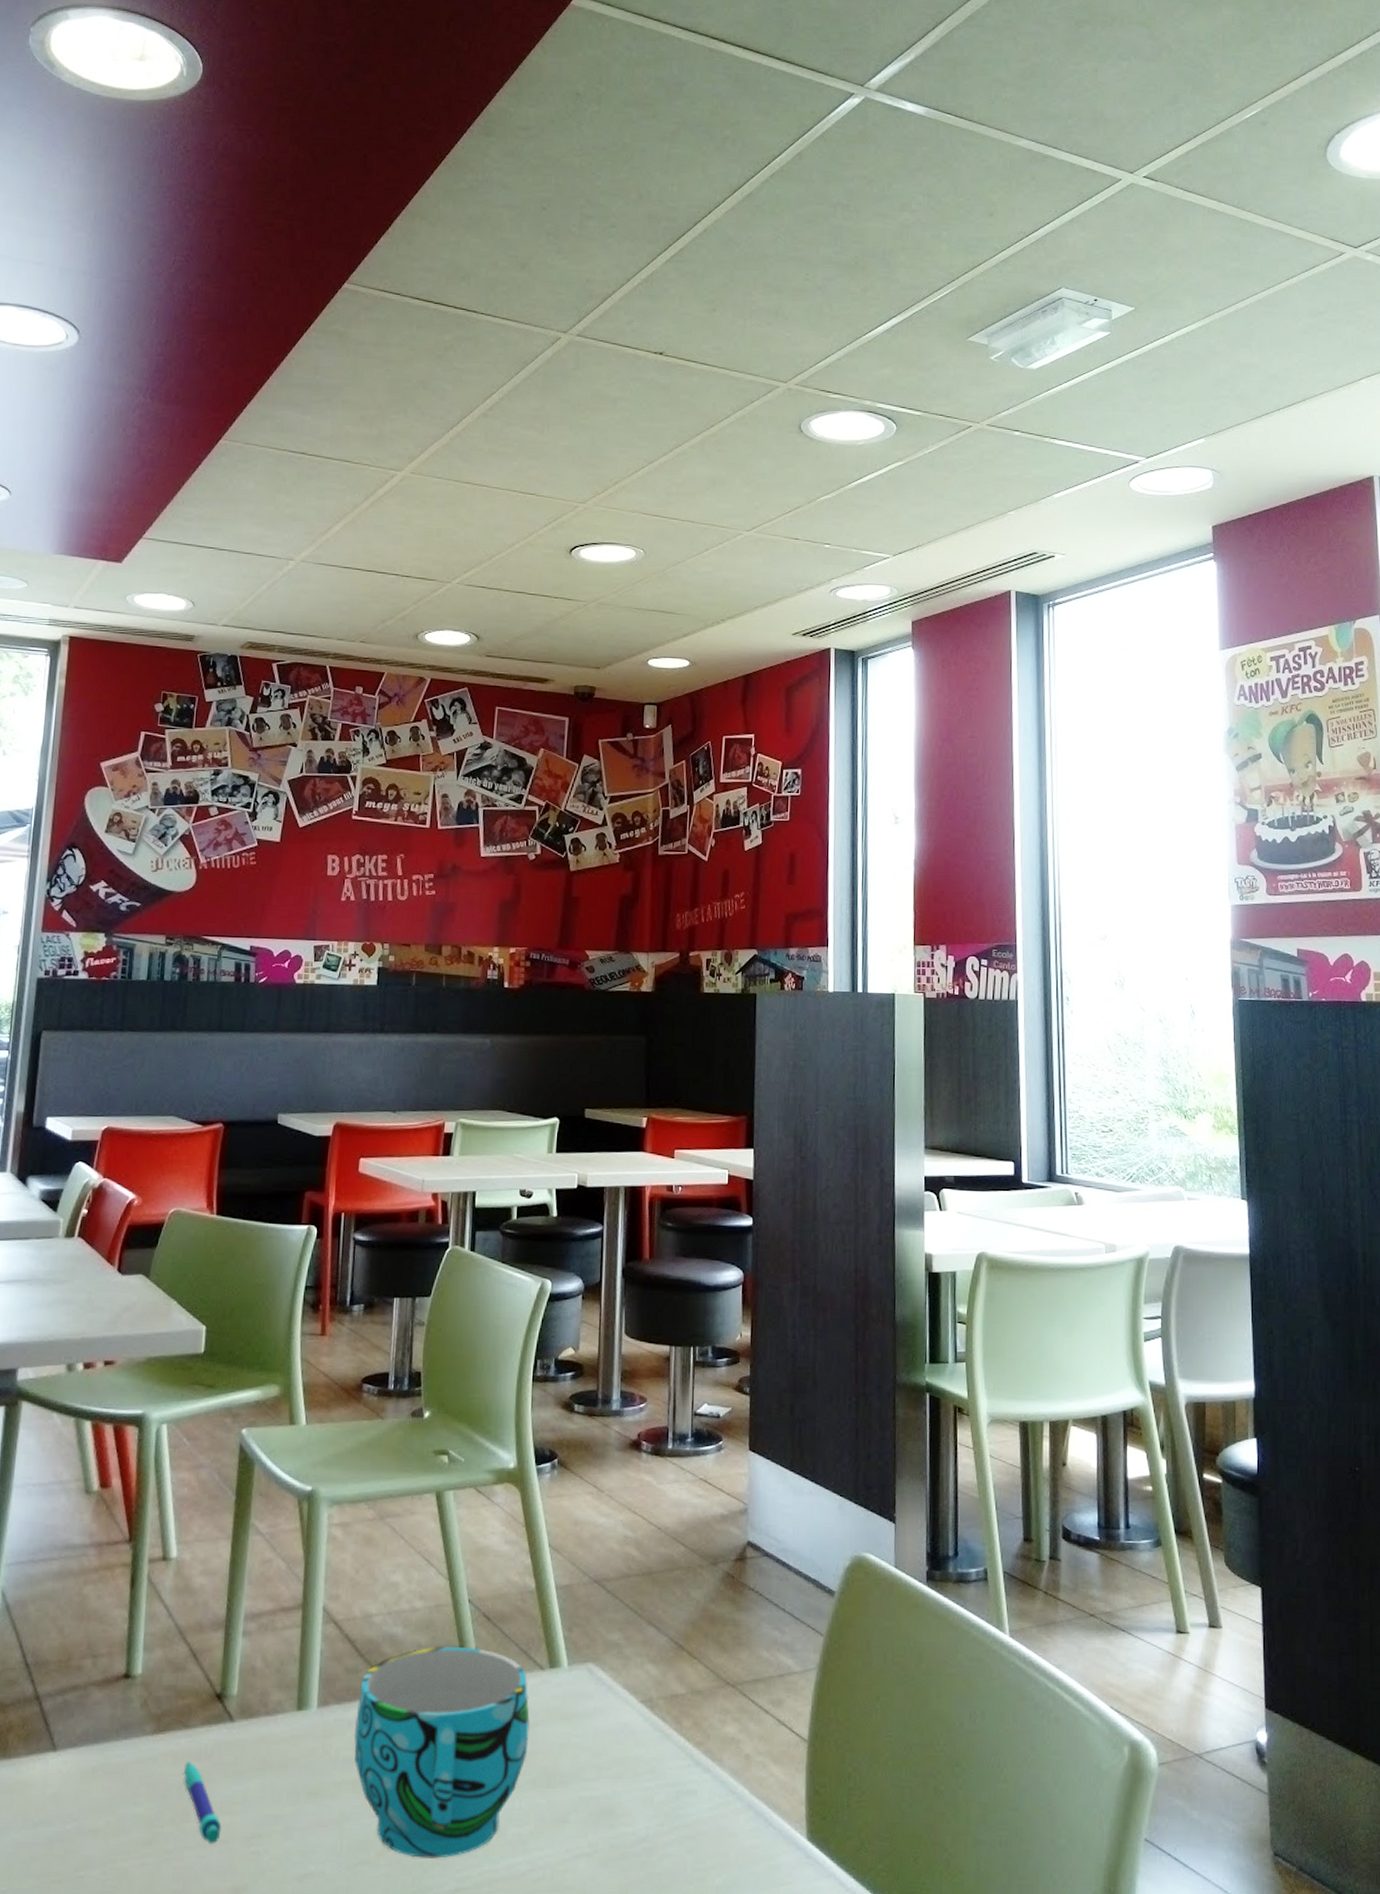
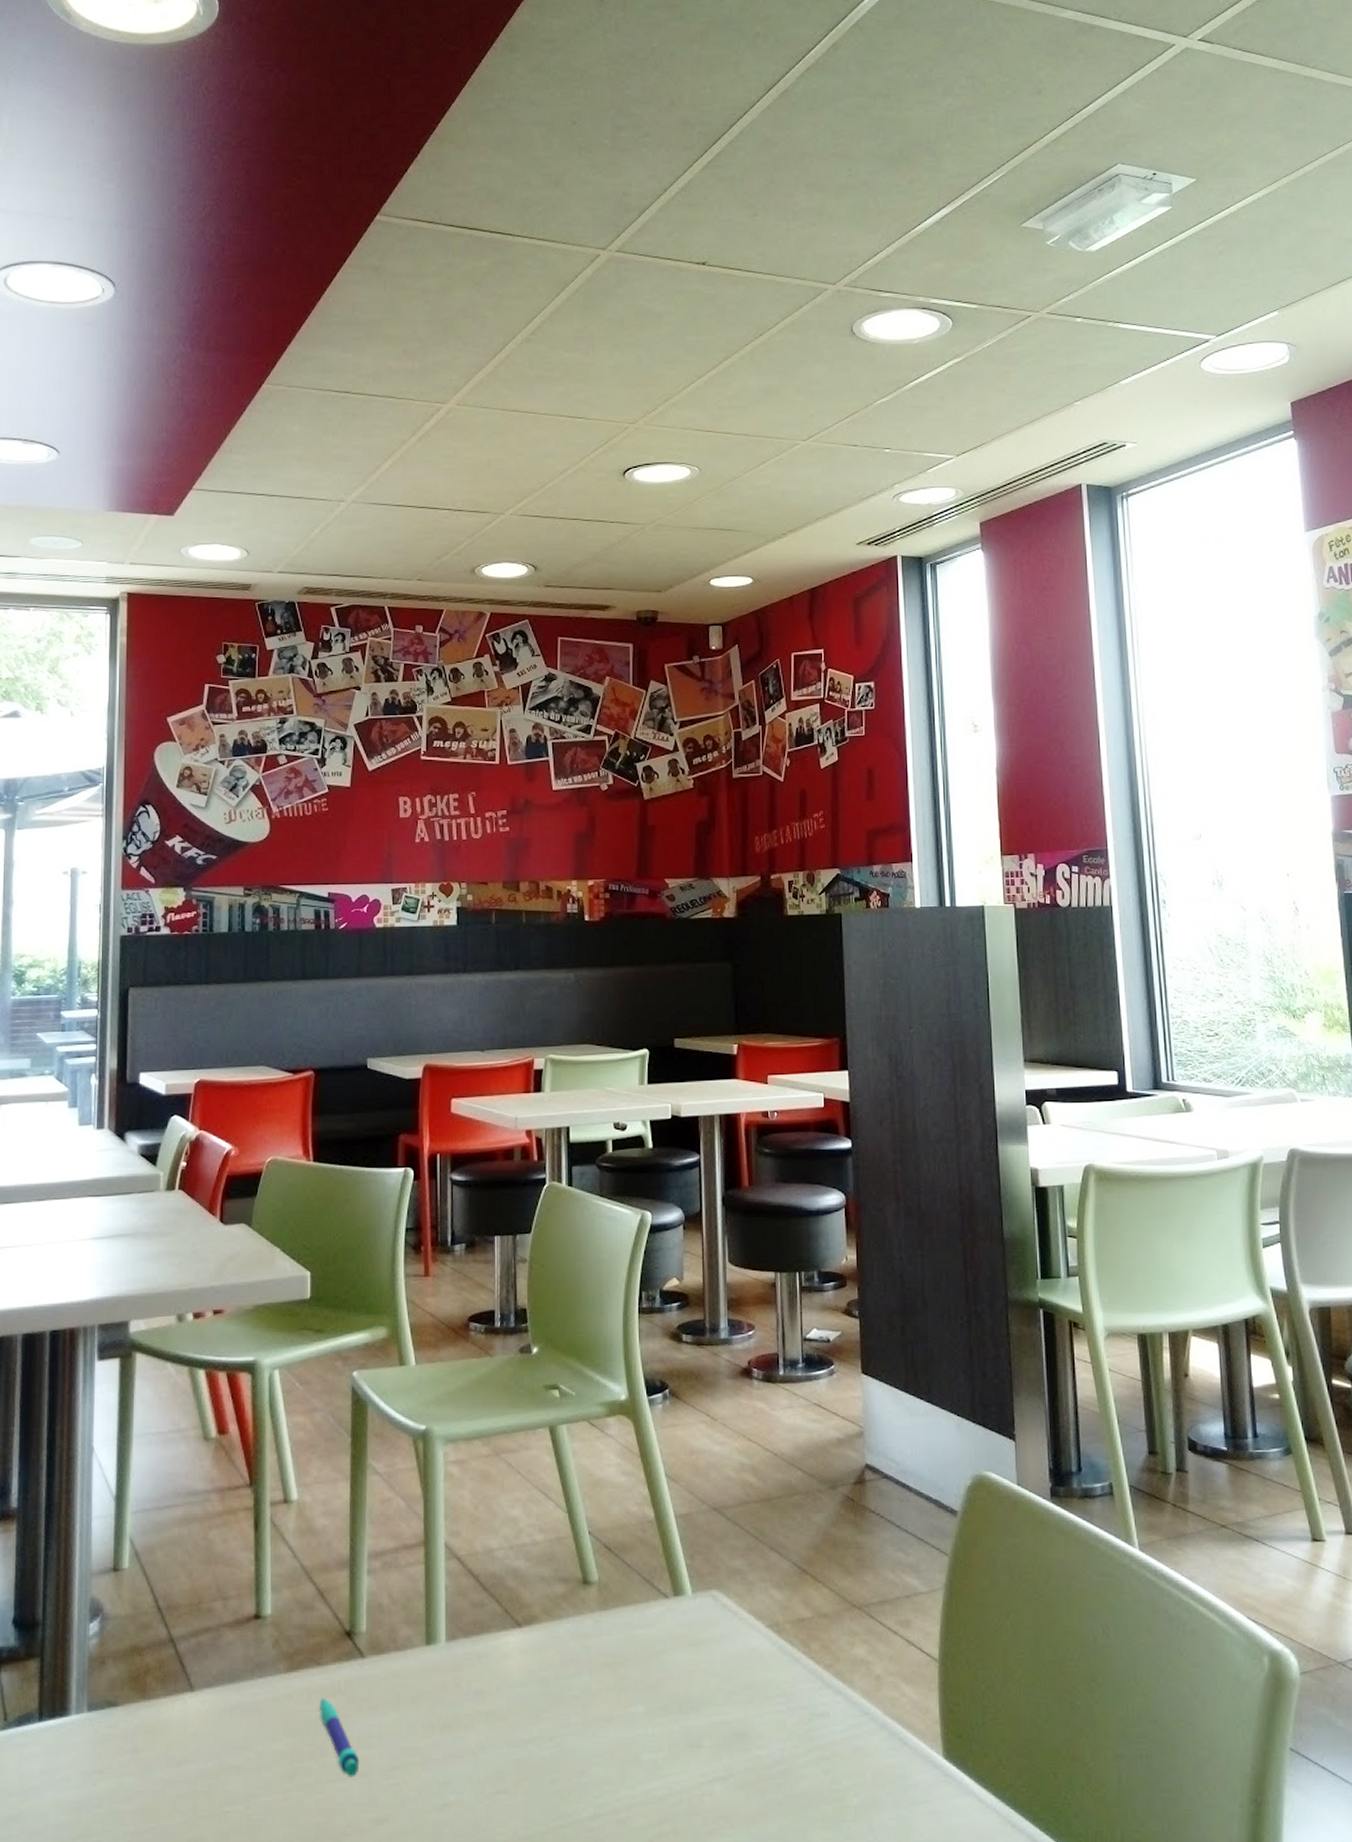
cup: present [353,1646,530,1859] -> none [483,1578,658,1786]

